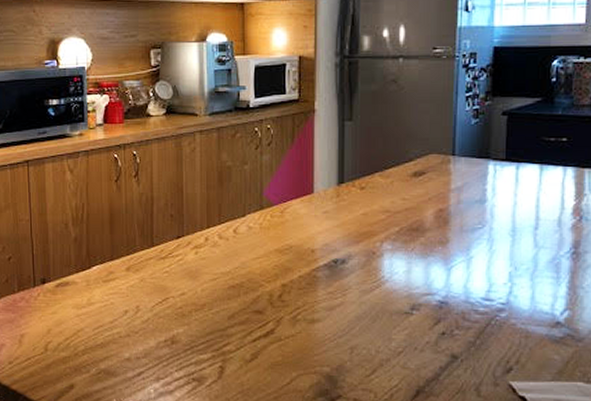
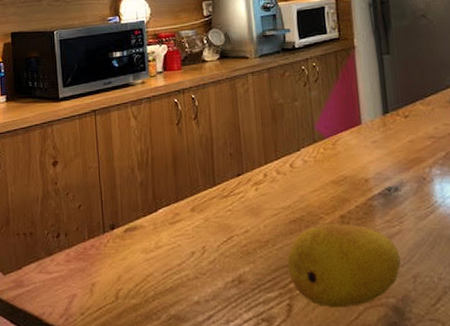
fruit: none [222,292,339,373] -> present [287,223,401,307]

